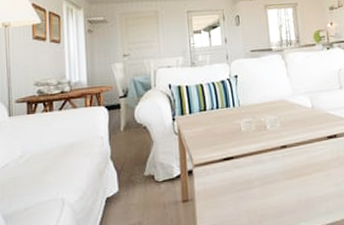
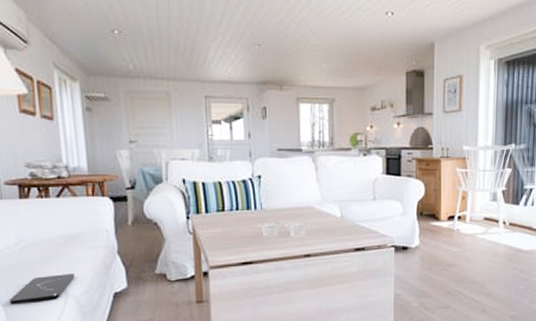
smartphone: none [10,180,71,217] -> present [9,273,75,305]

